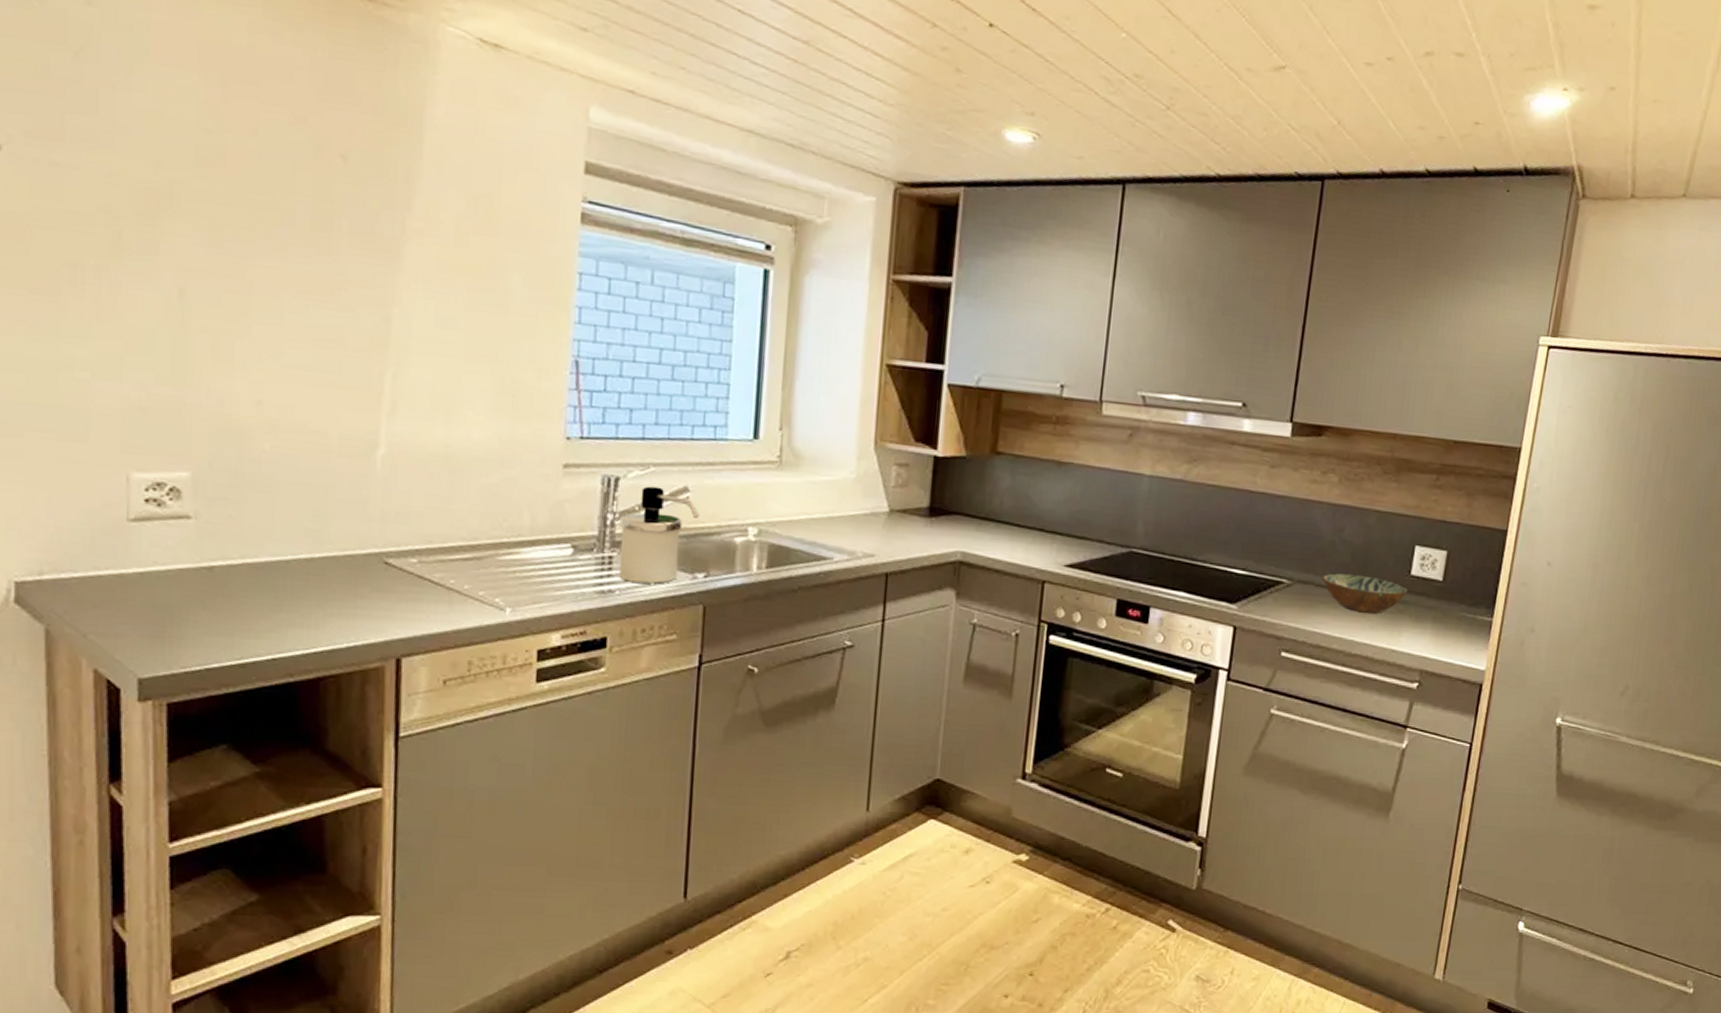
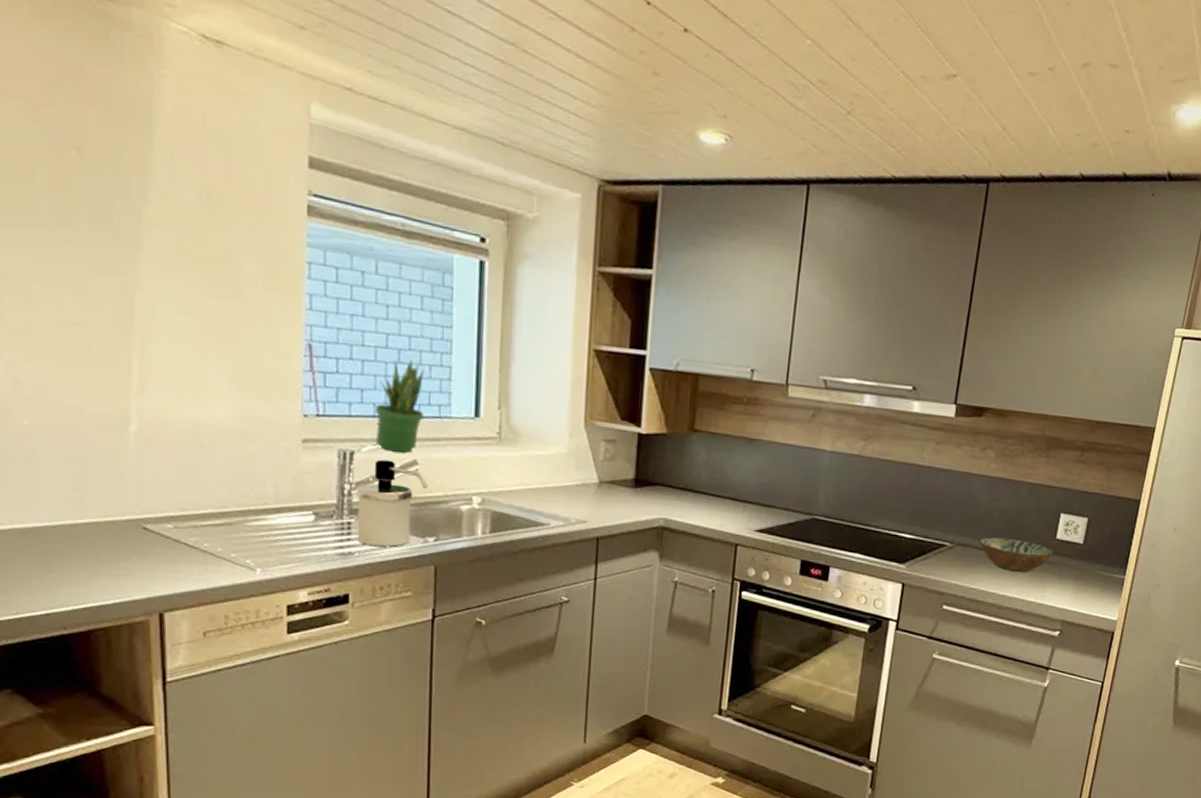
planter: none [645,376,701,479] -> present [376,359,425,453]

